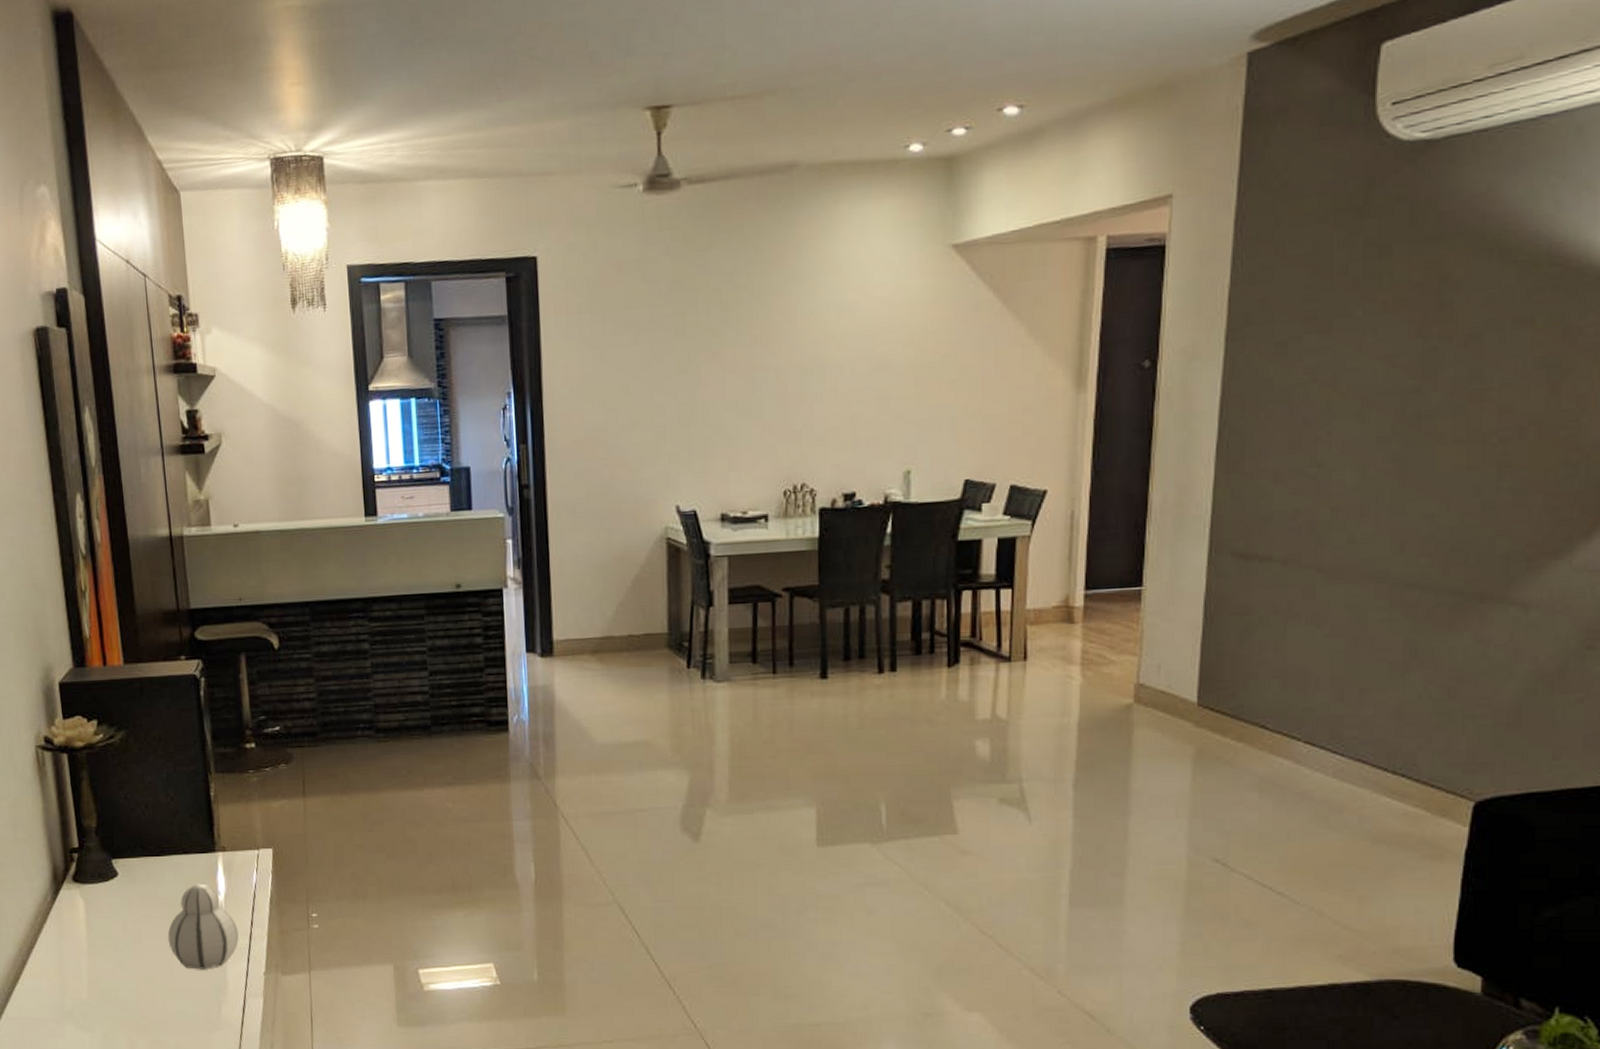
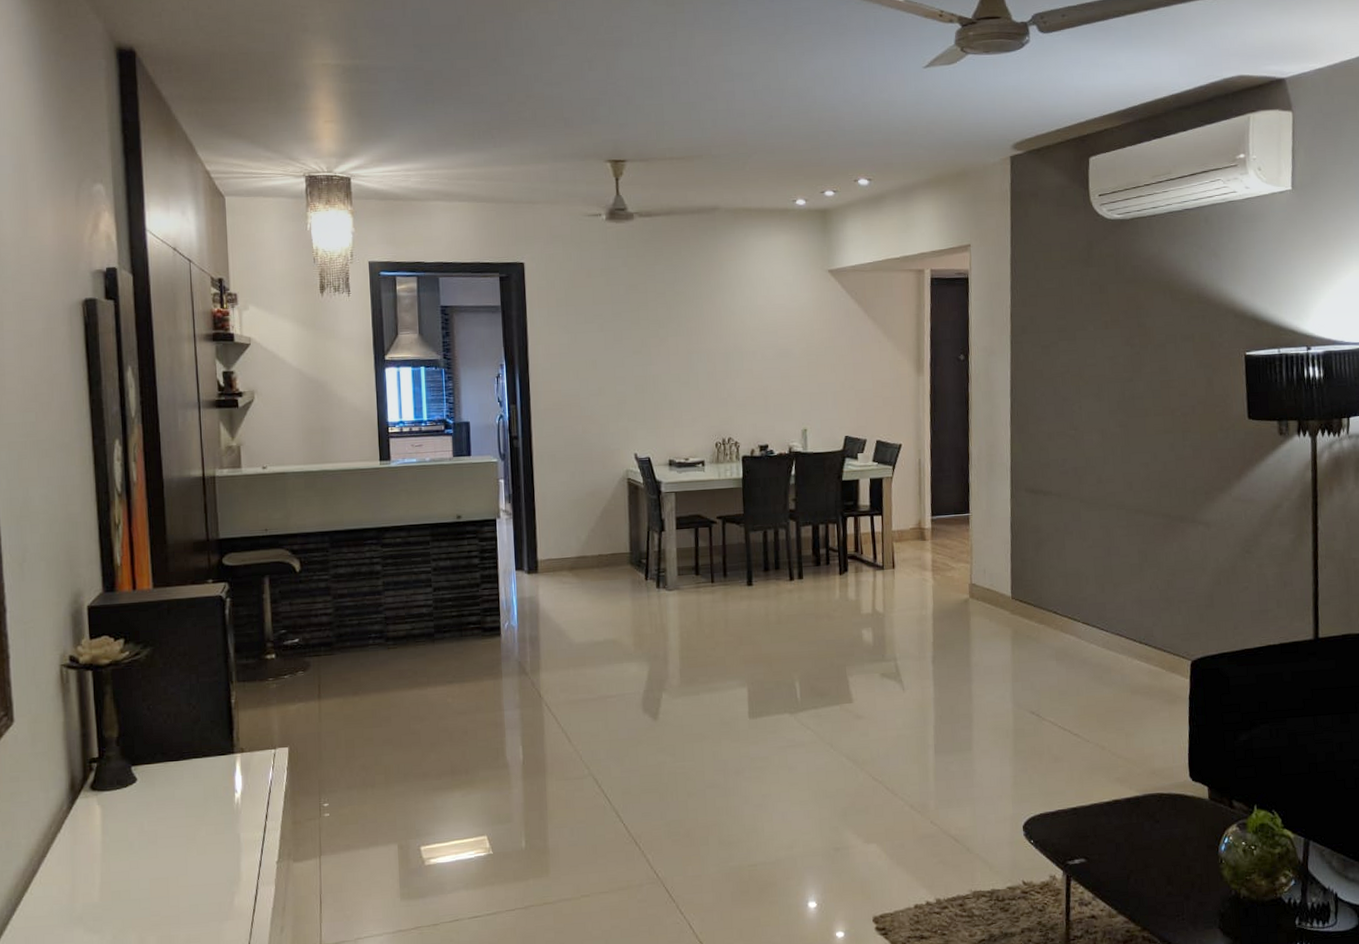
gourd: present [167,883,239,970] -> none [184,783,253,864]

